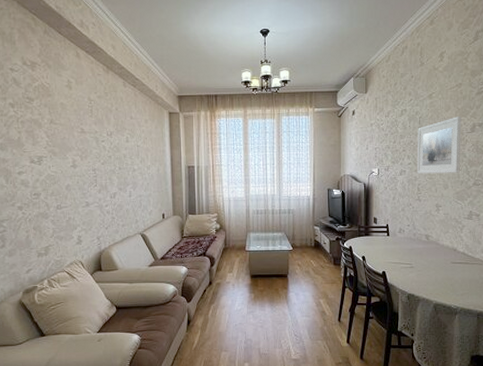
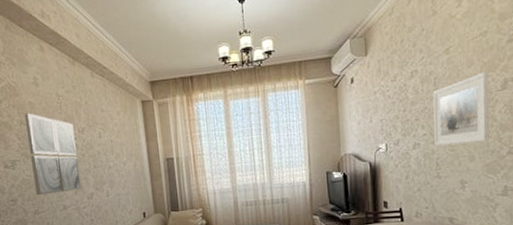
wall art: none [55,113,105,192] -> present [24,113,81,196]

